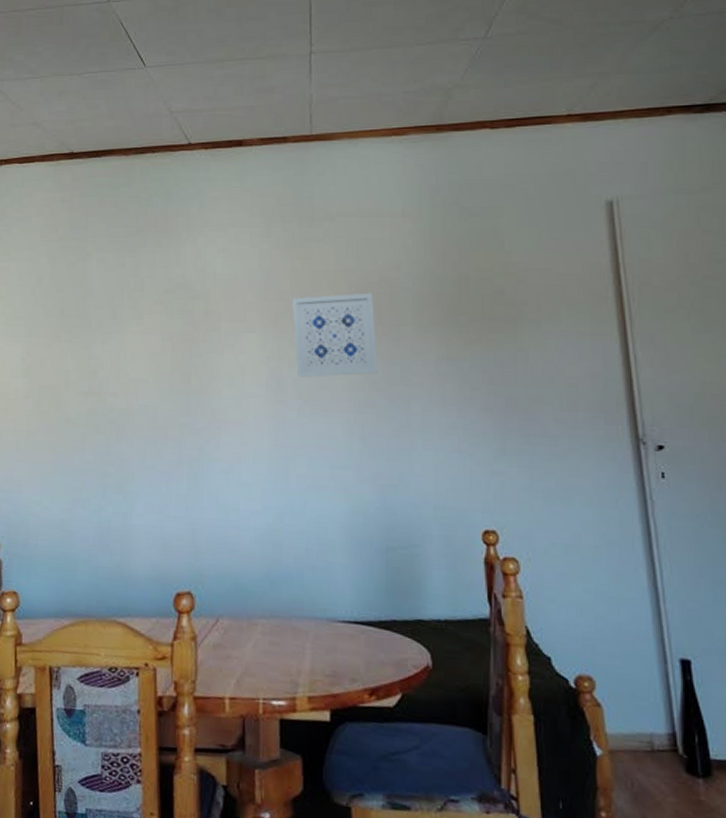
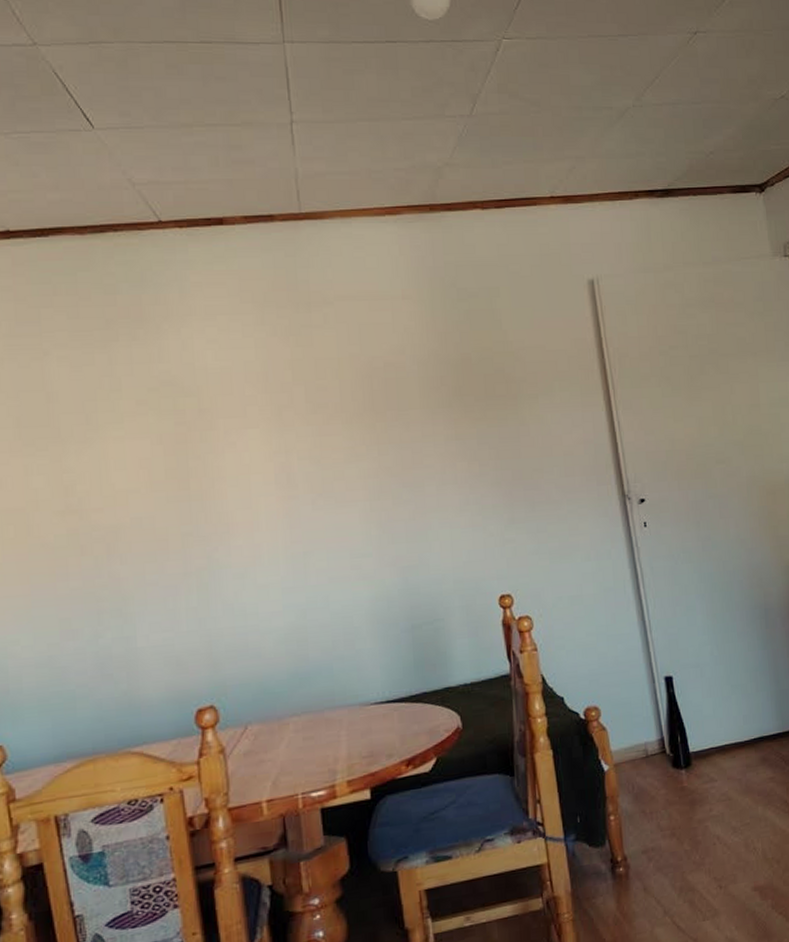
wall art: present [292,292,378,378] -> none [296,378,391,471]

